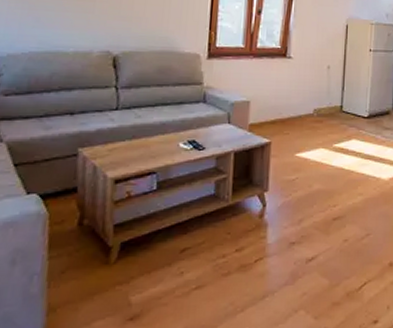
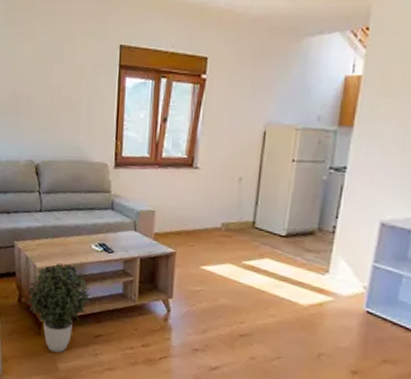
potted plant: none [92,168,176,282] -> present [27,263,91,353]

